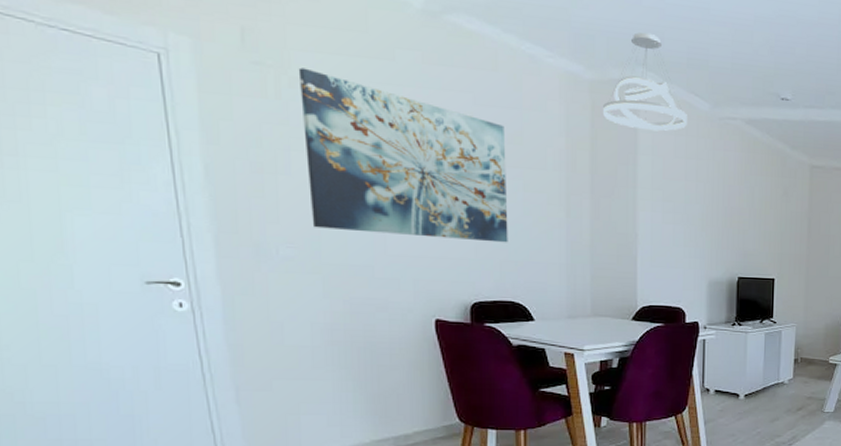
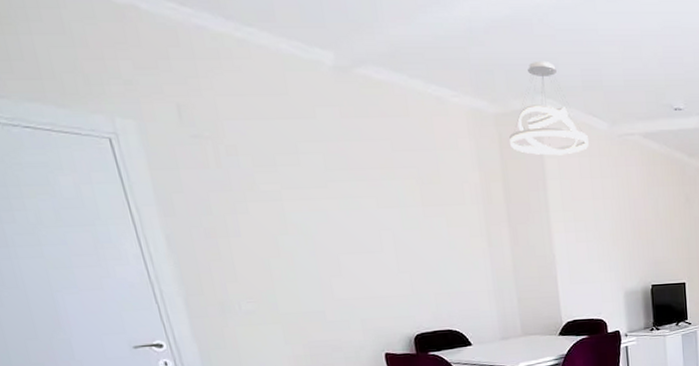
wall art: present [298,67,508,243] -> none [232,135,440,282]

